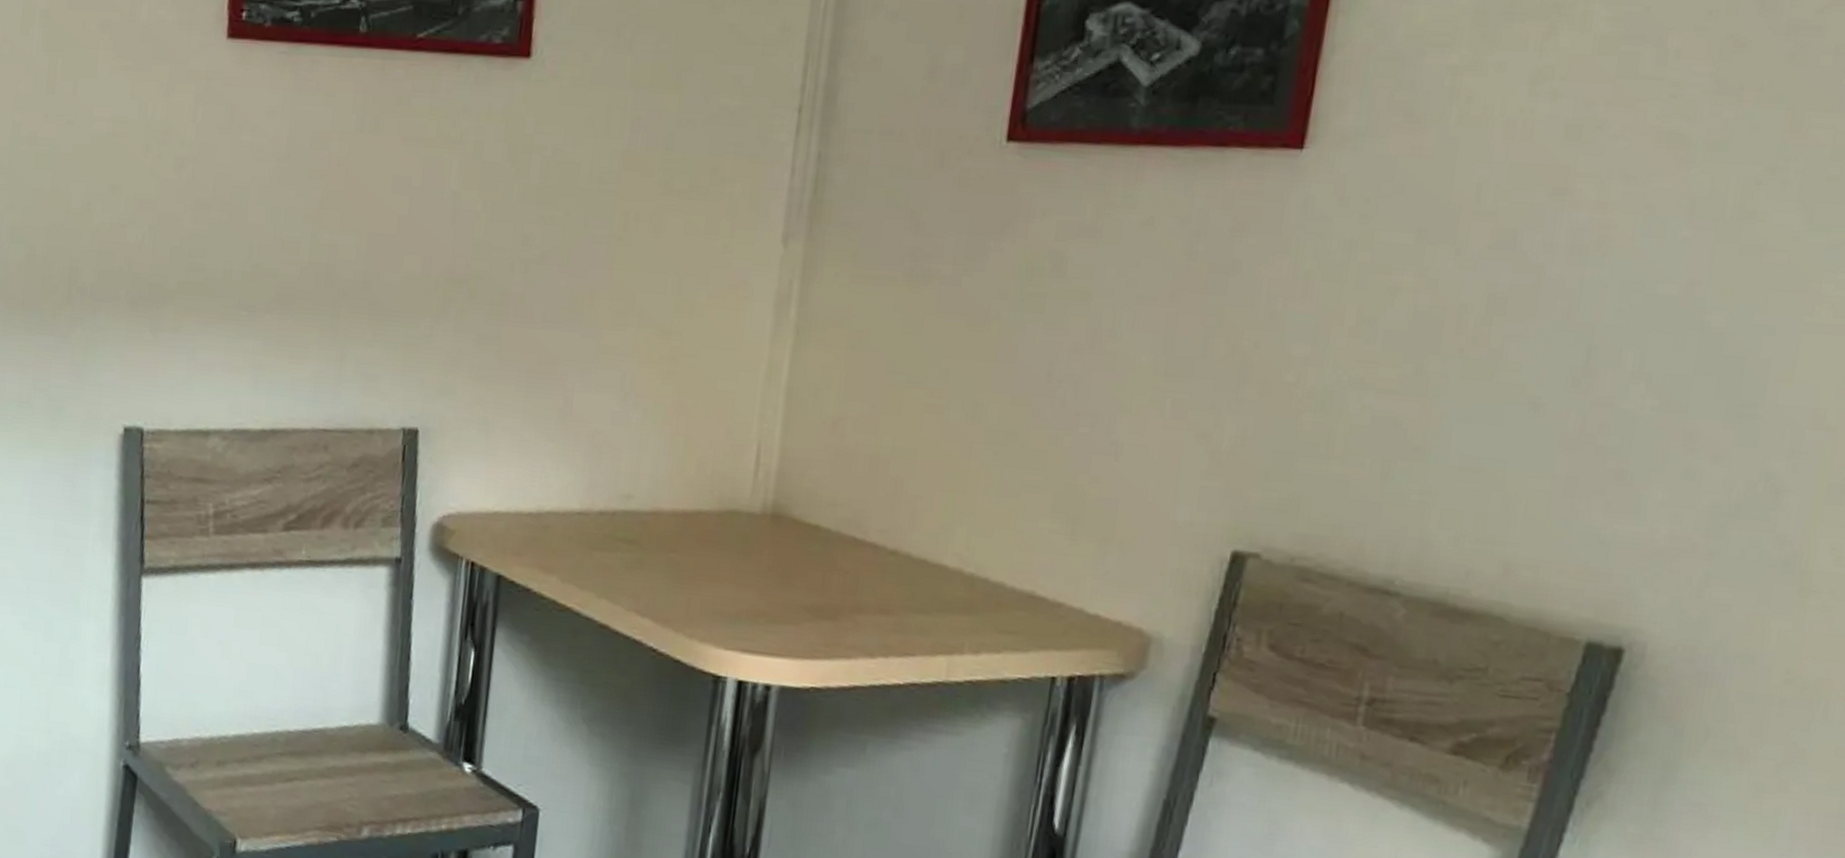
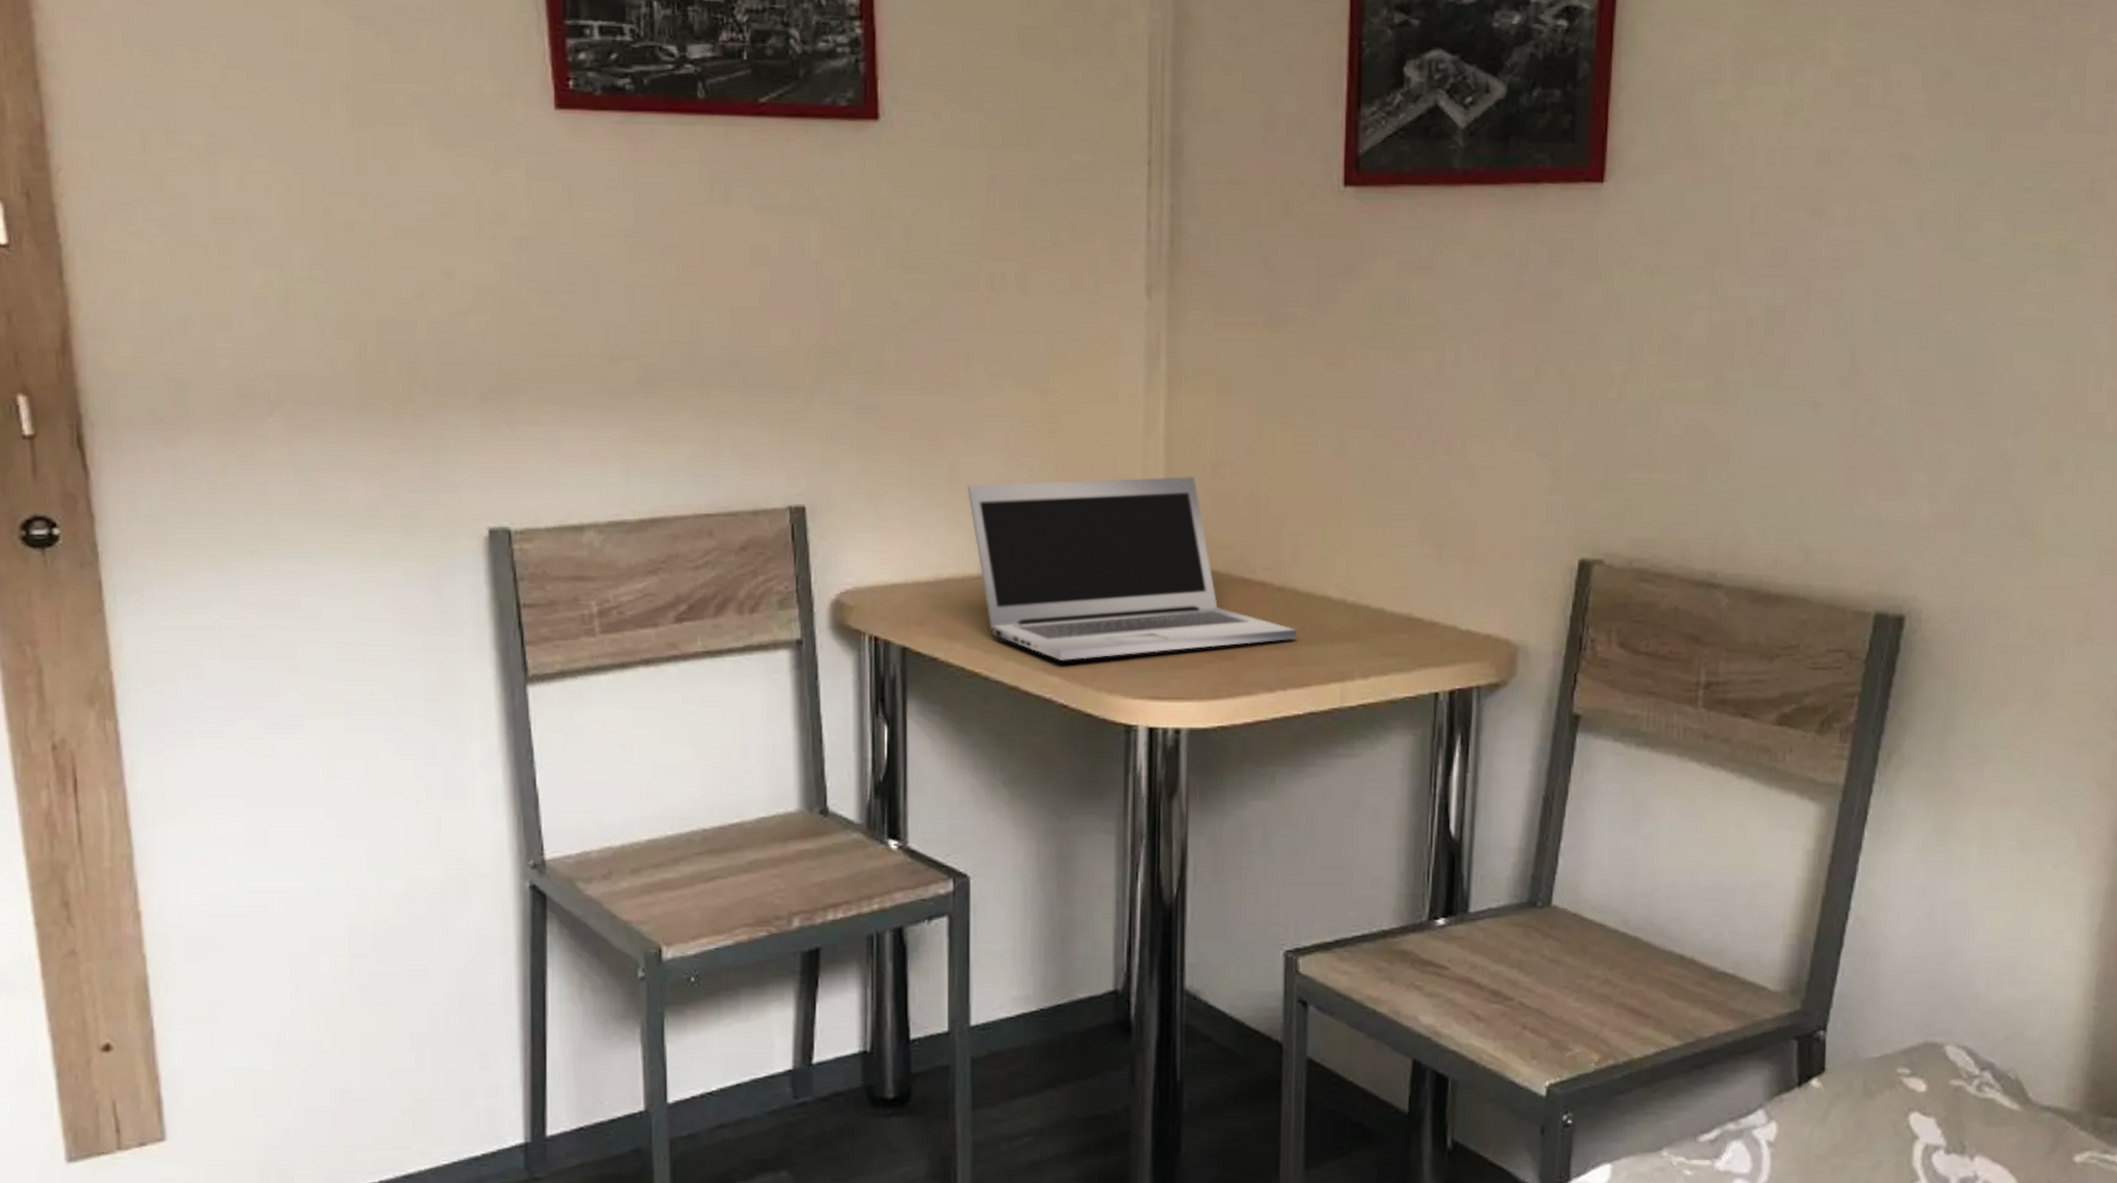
laptop: none [578,421,906,607] -> present [967,475,1297,661]

